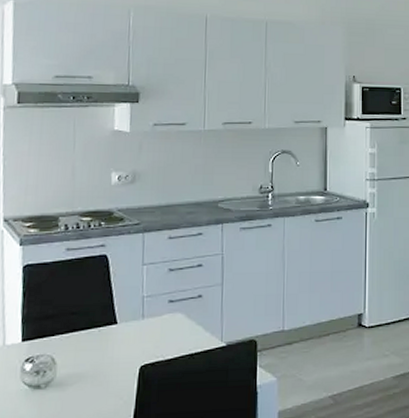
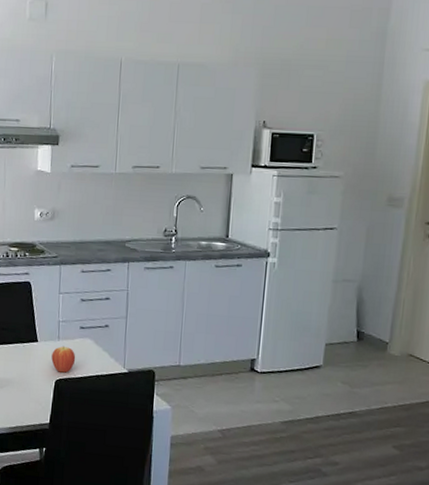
fruit: none [134,324,165,357] -> present [51,345,76,373]

